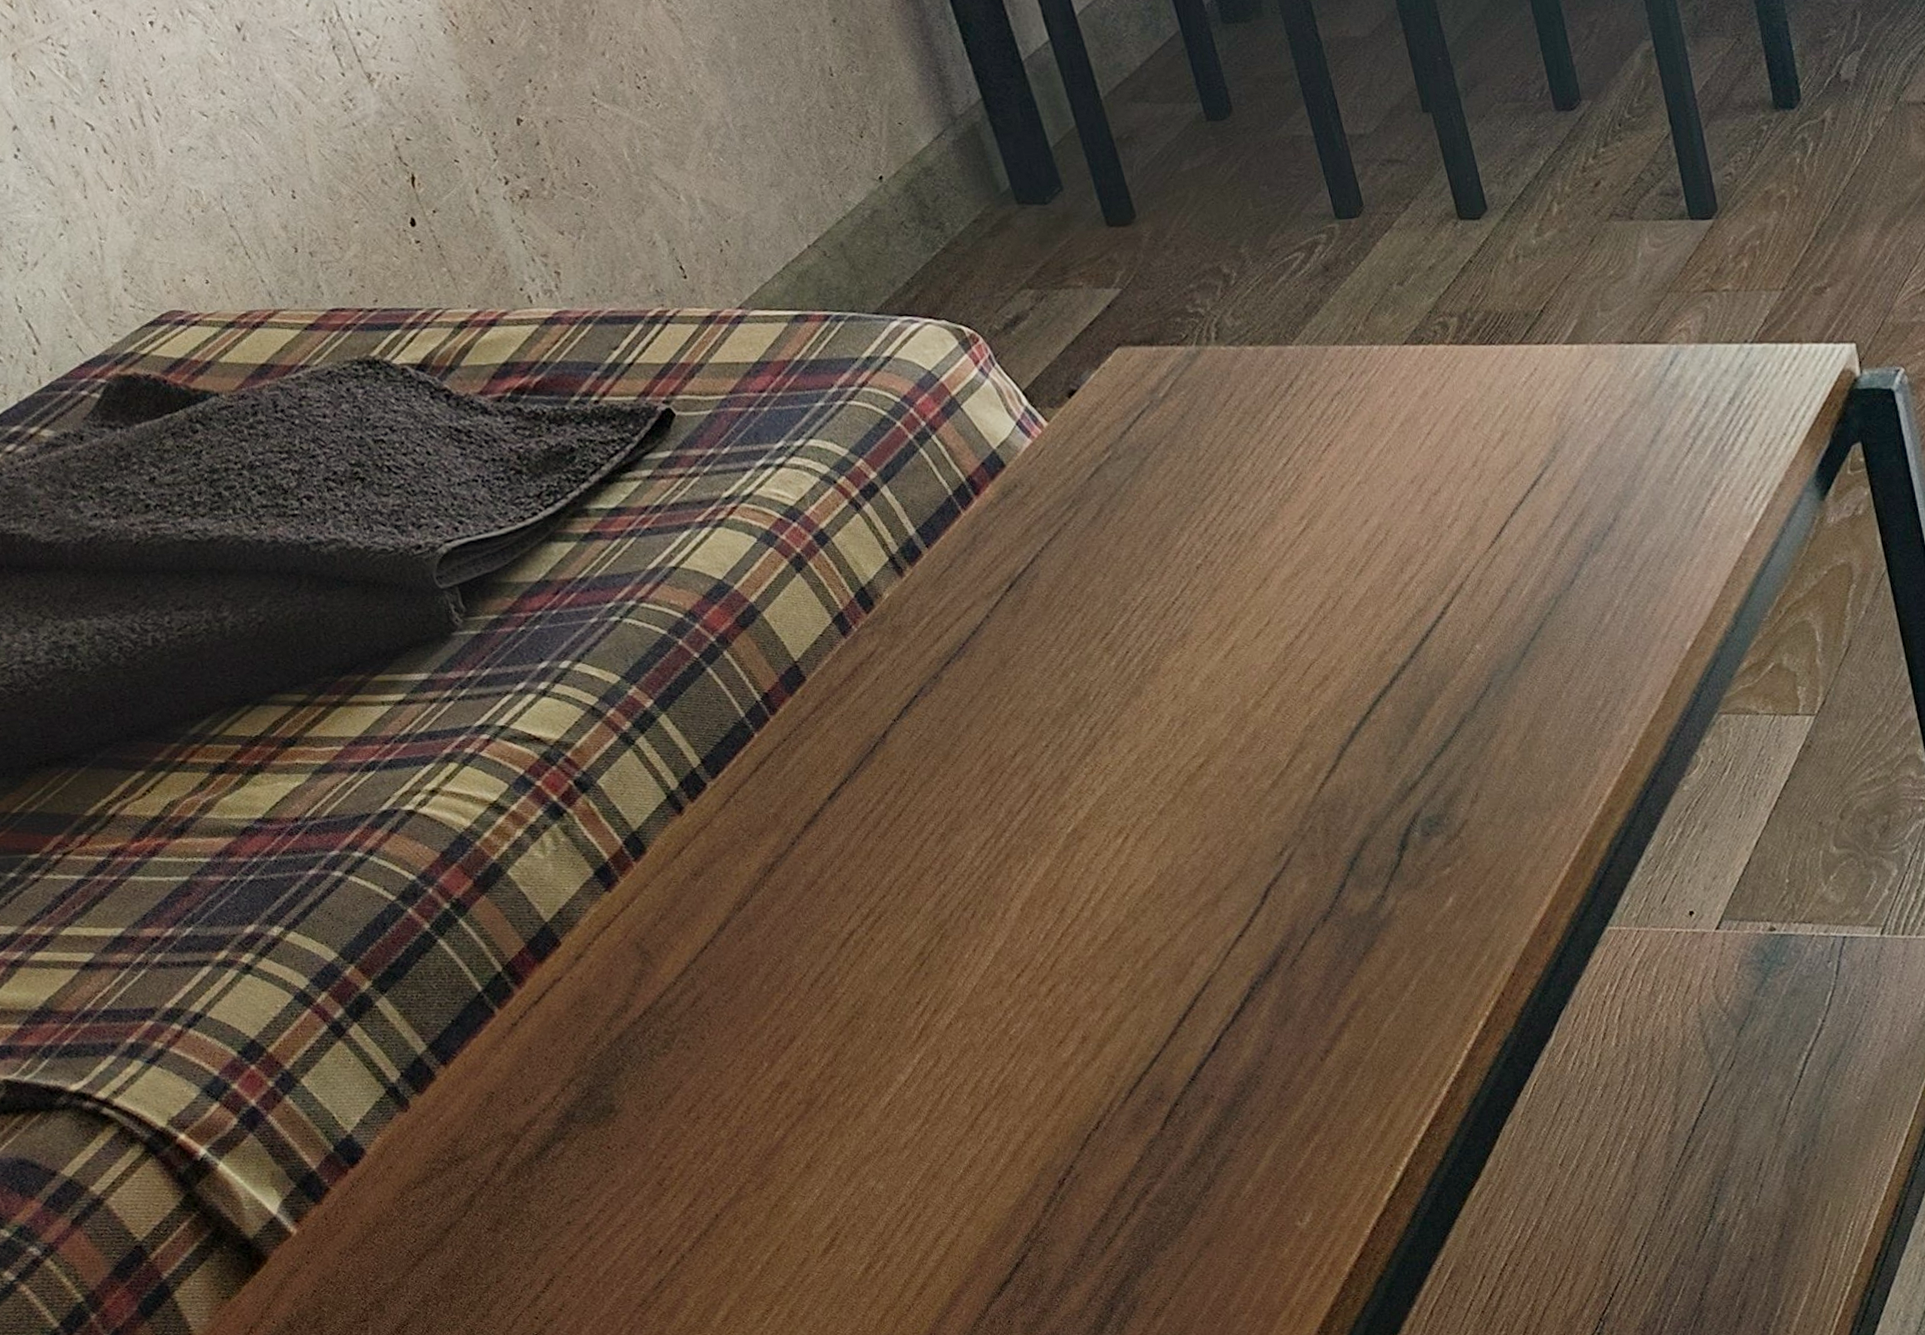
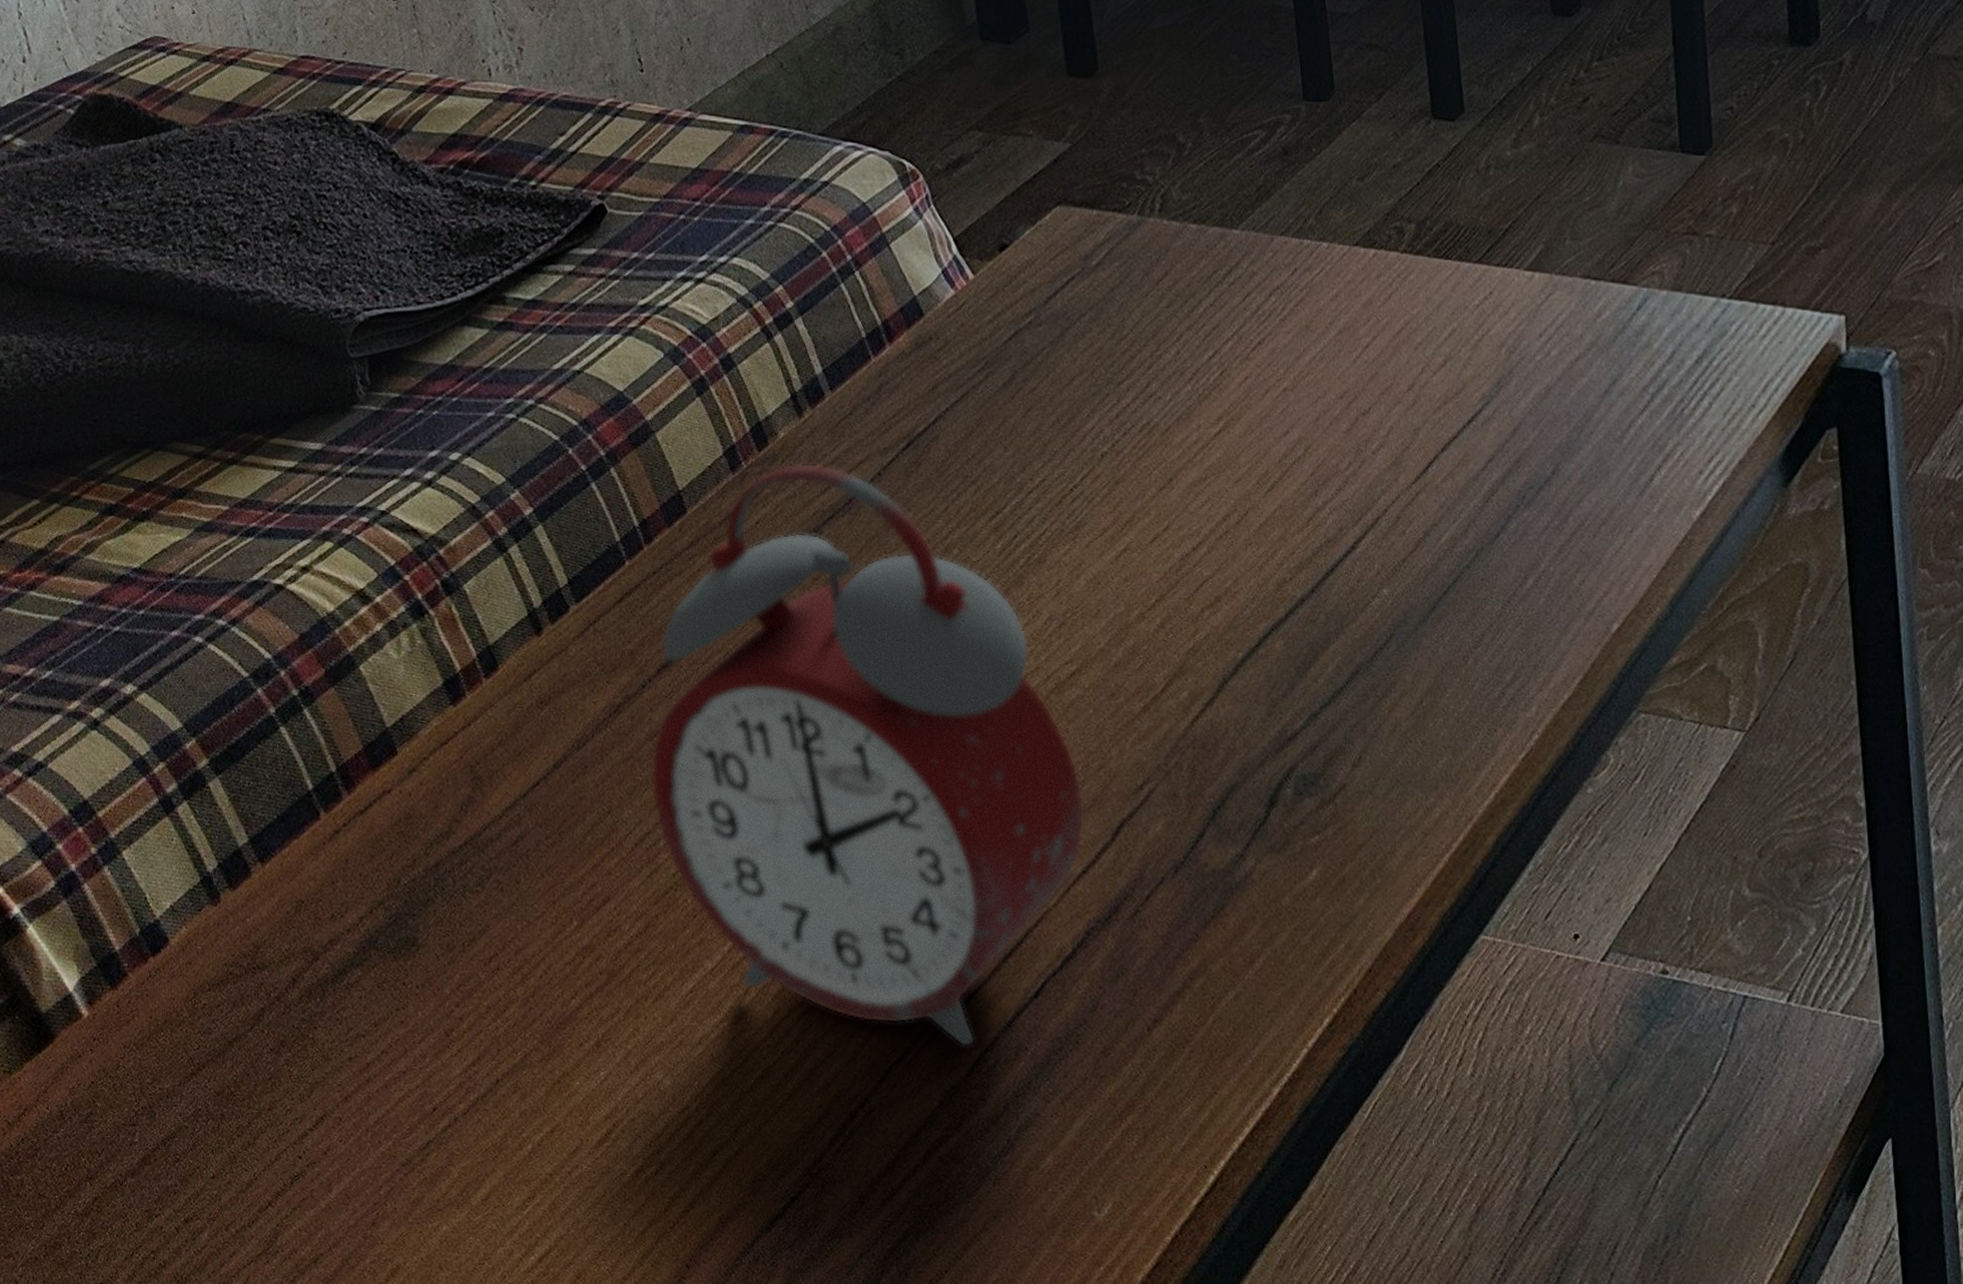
alarm clock: none [802,616,1235,1106] -> present [651,463,1084,1048]

